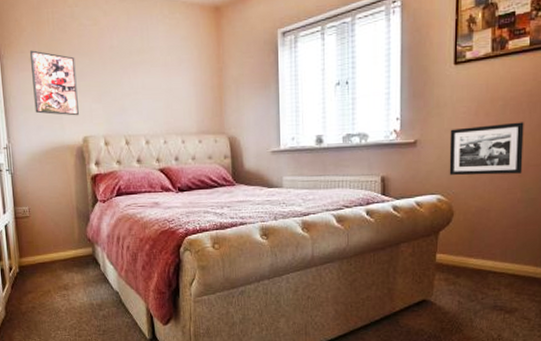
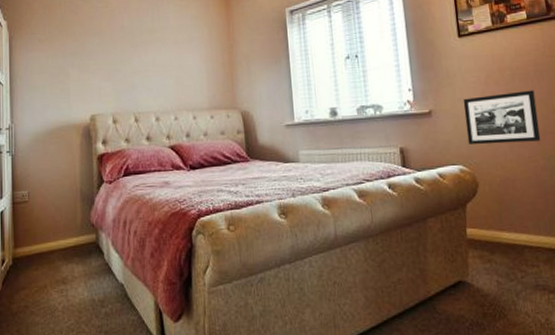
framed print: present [29,50,79,116] -> none [39,31,87,95]

